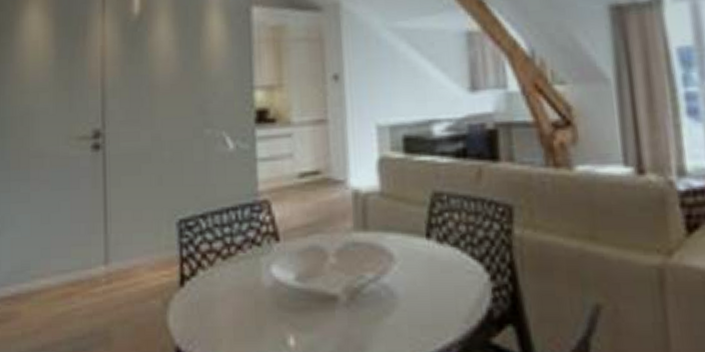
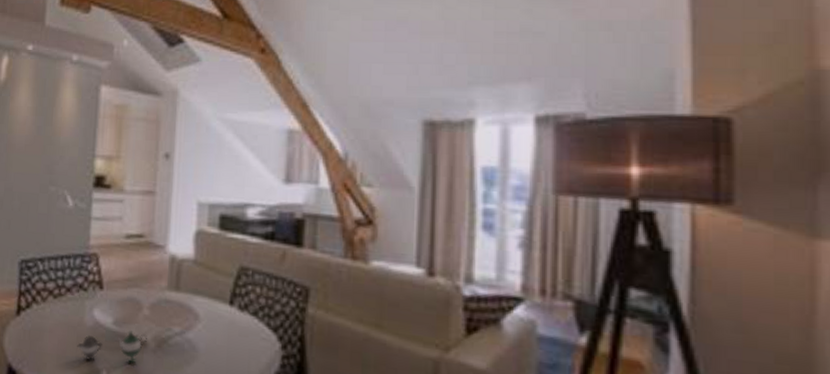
teapot: none [256,285,337,329] -> present [77,331,147,364]

